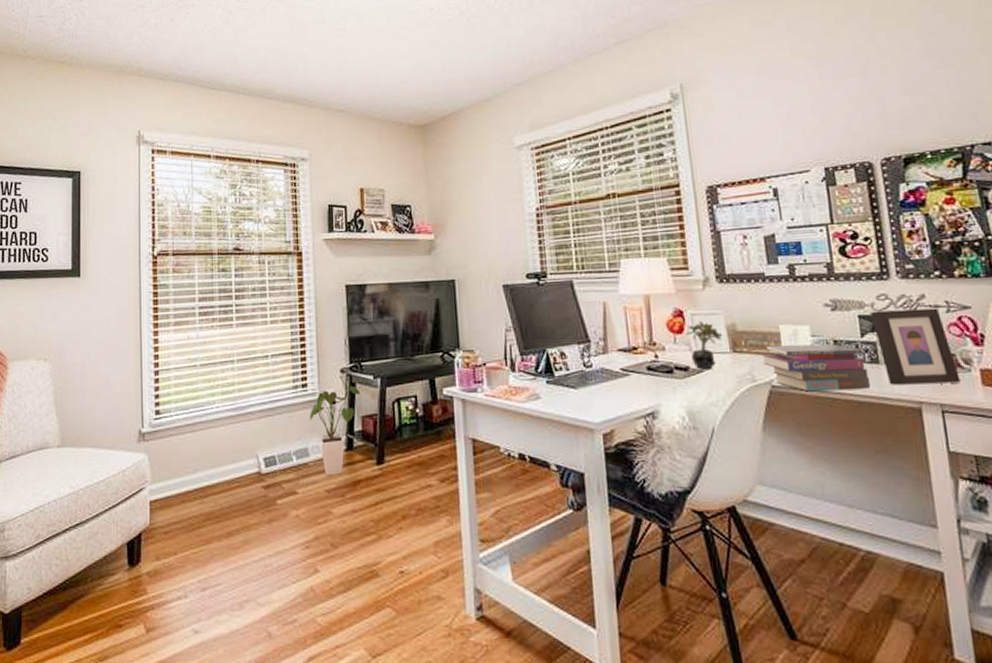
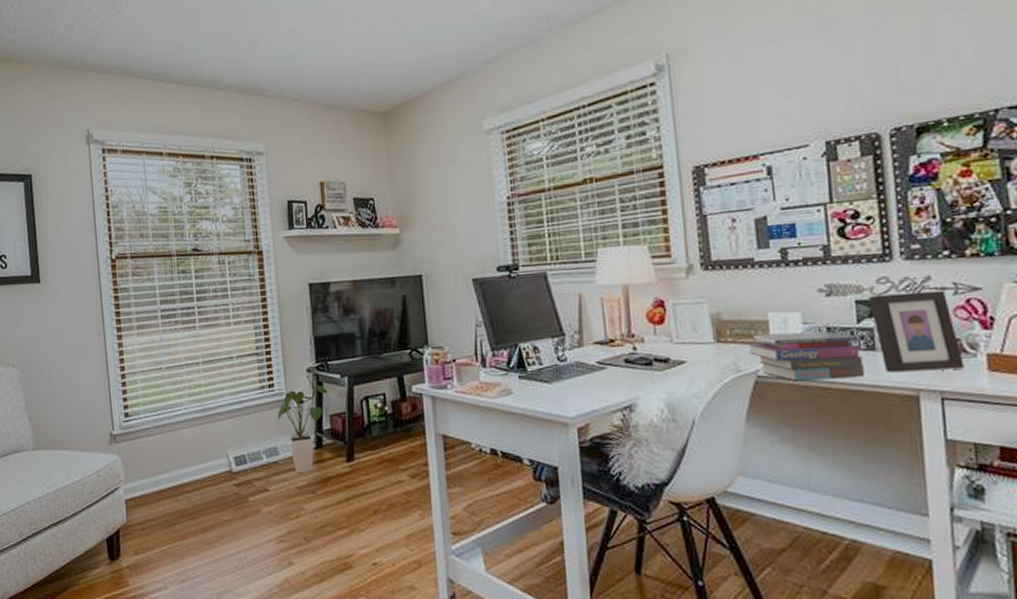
succulent plant: present [686,320,723,371] -> none [667,310,707,362]

